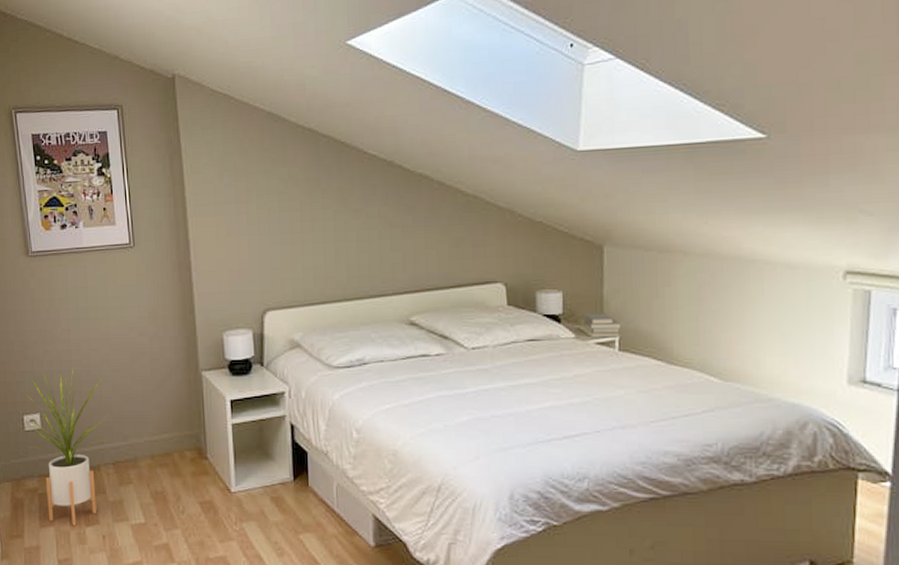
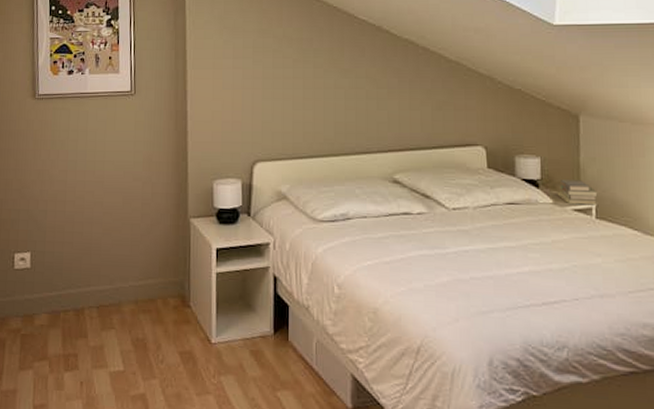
house plant: present [22,365,105,526] -> none [15,205,94,370]

